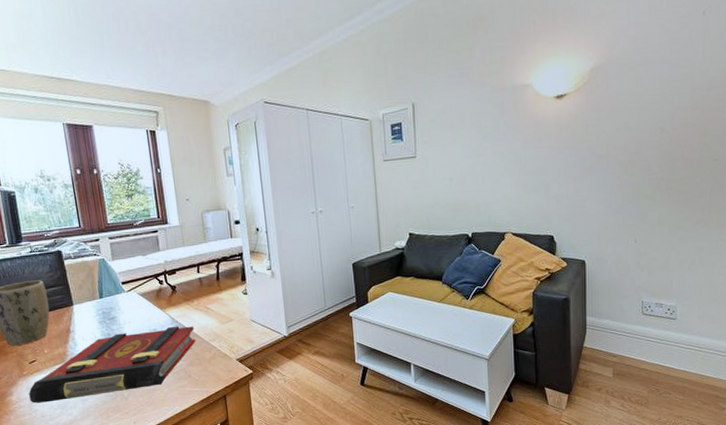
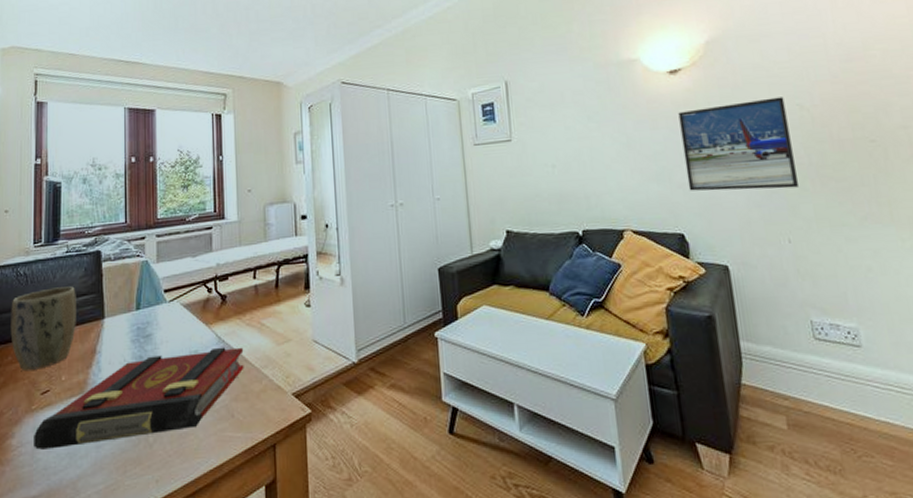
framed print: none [560,121,650,201] -> present [678,97,798,191]

